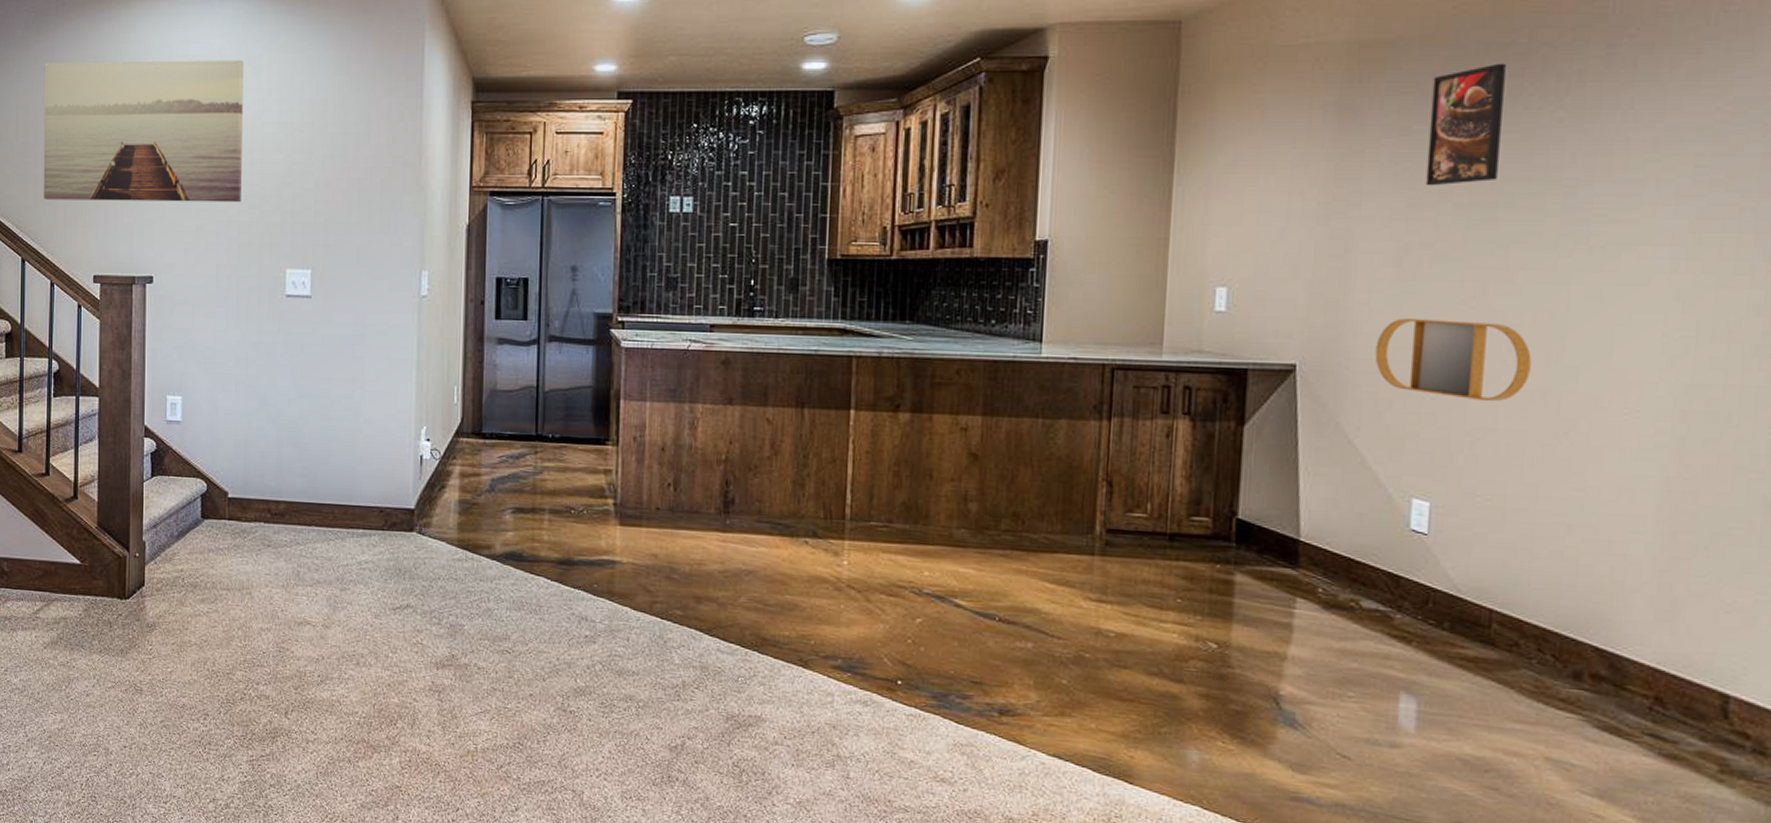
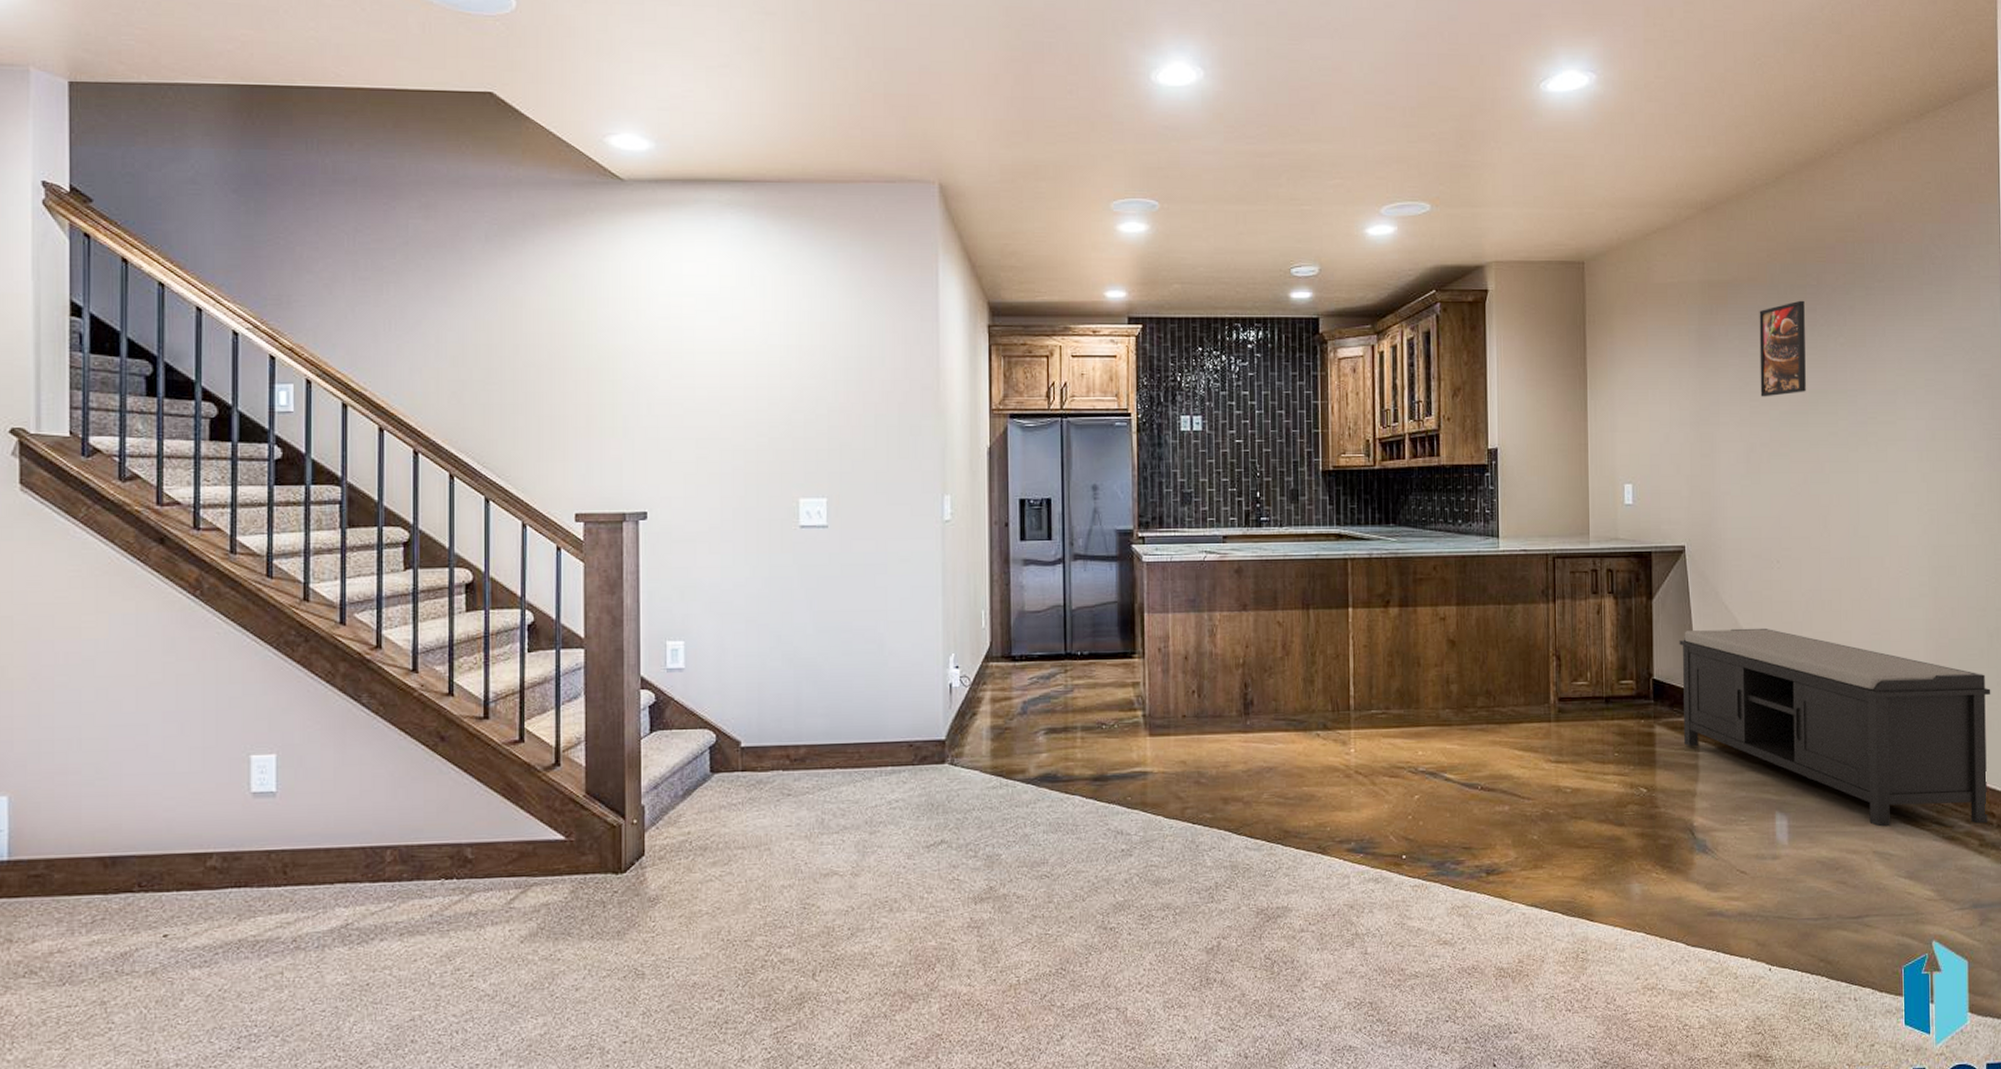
wall art: present [43,60,244,203] -> none [510,280,747,431]
bench: none [1275,465,1762,746] -> present [1679,628,1991,827]
home mirror: present [1374,319,1532,402] -> none [1738,504,1839,568]

